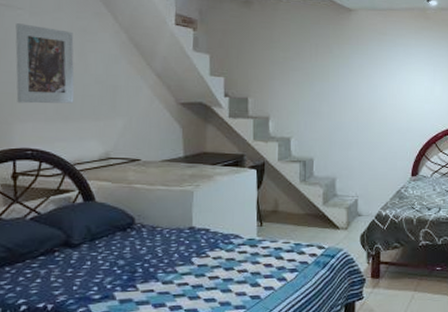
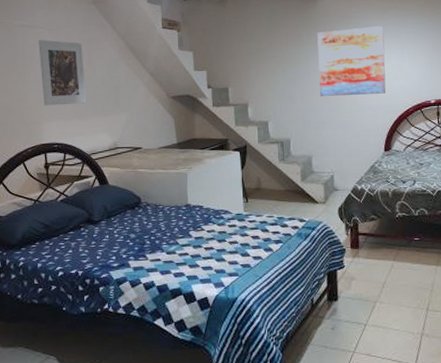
wall art: none [348,45,418,116] -> present [317,26,386,96]

